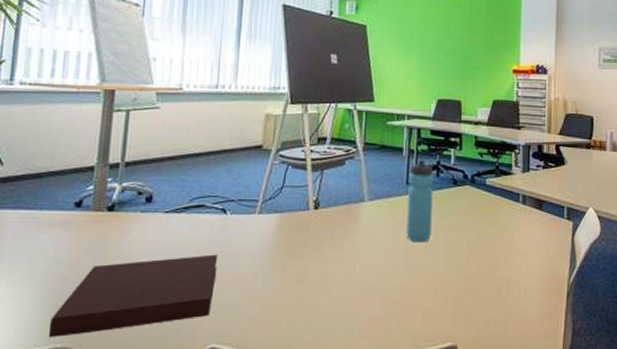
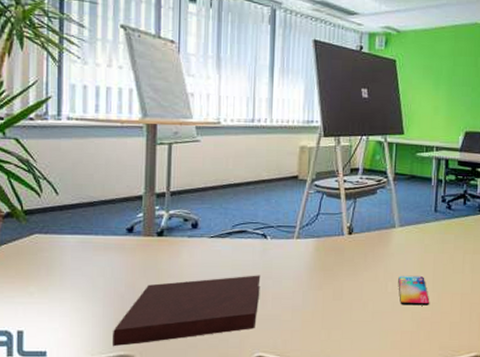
smartphone: none [367,254,401,289] -> present [398,275,430,306]
water bottle: present [406,159,434,243] -> none [435,188,461,265]

